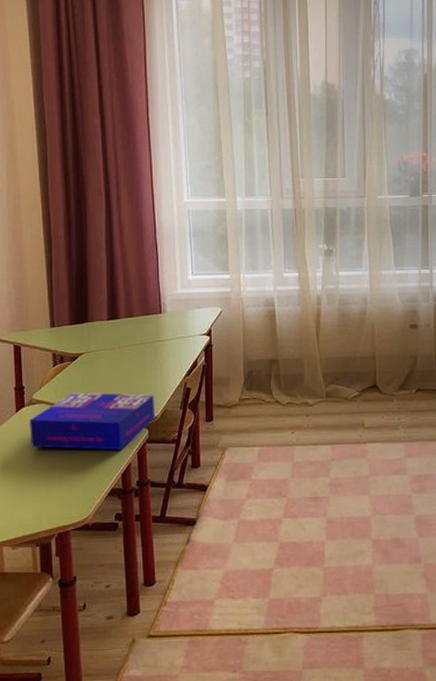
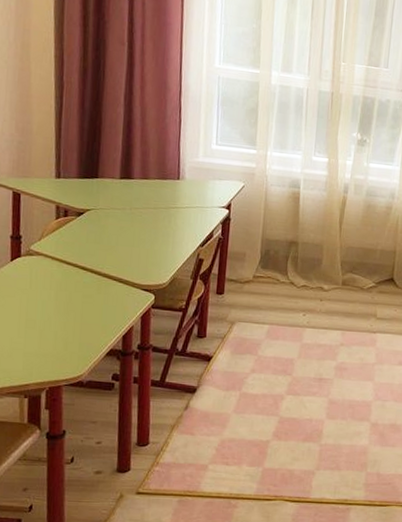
board game: present [30,392,156,450] -> none [25,248,164,312]

